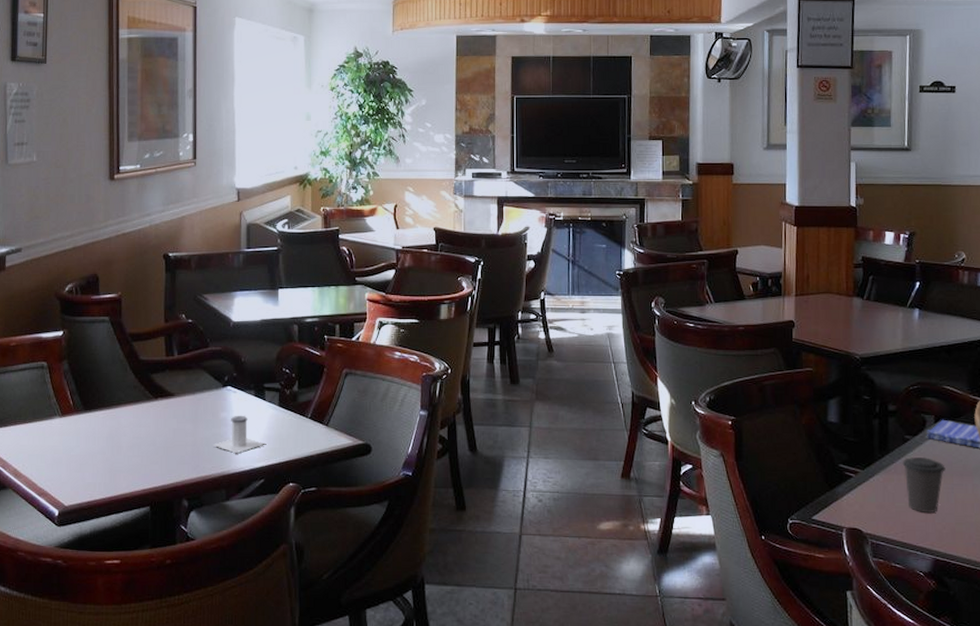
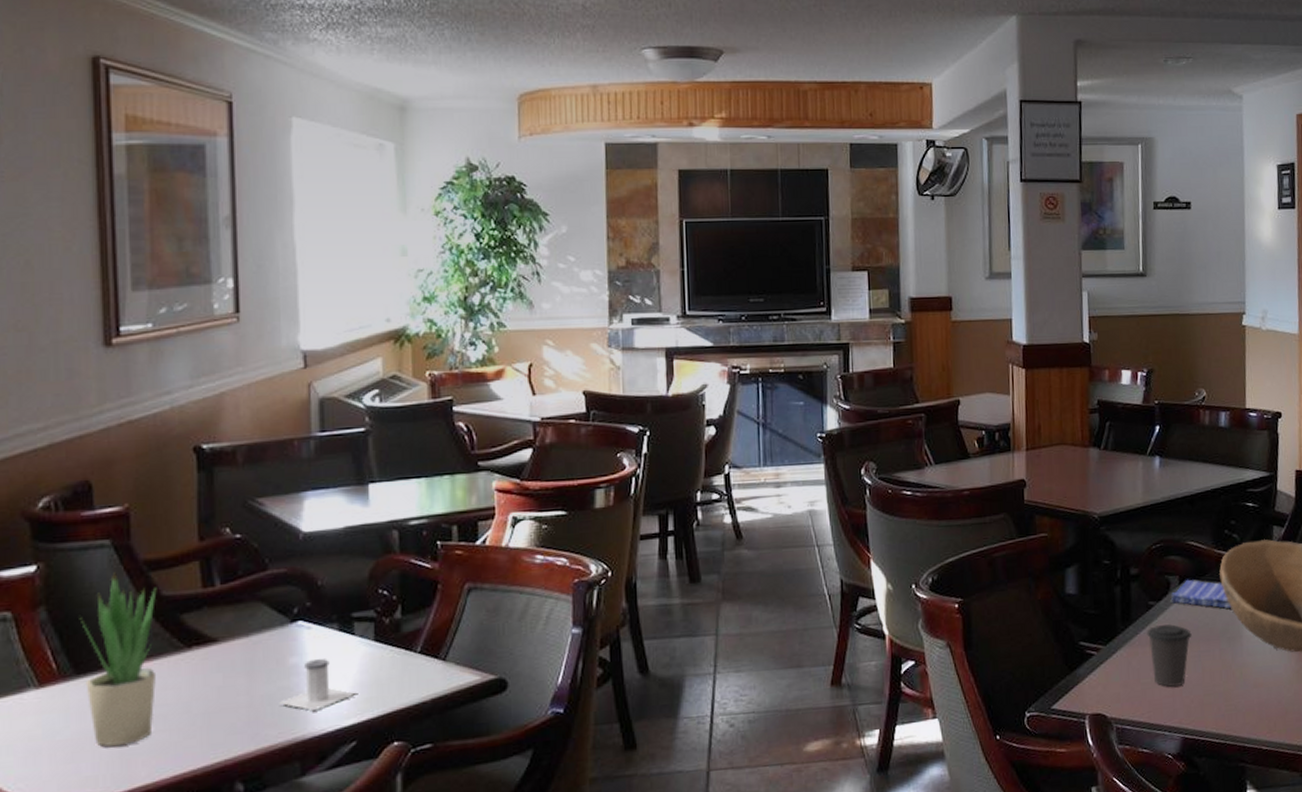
potted plant: none [88,340,137,464] -> present [79,572,157,747]

